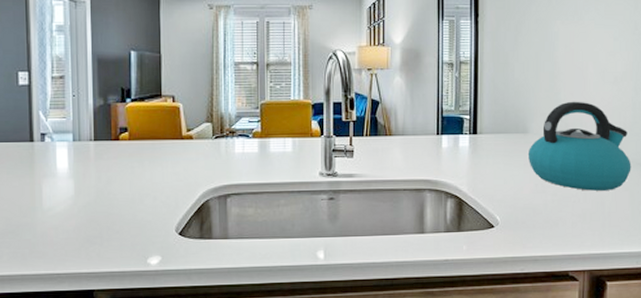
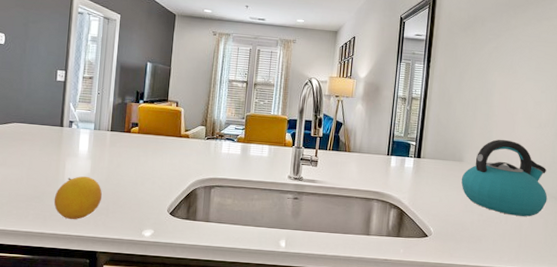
fruit: none [32,199,92,255] -> present [54,176,102,220]

